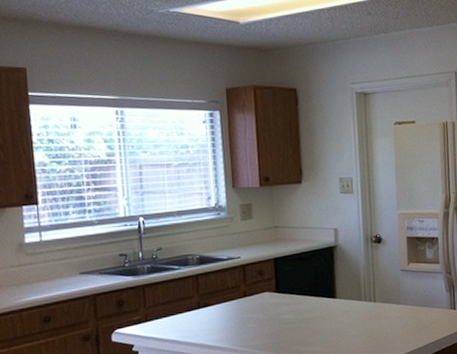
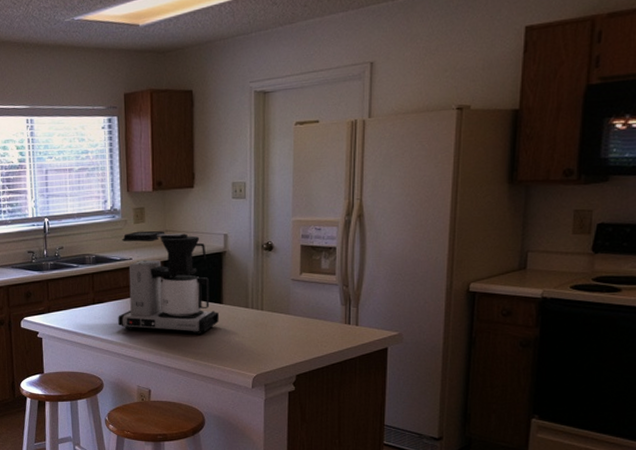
coffee maker: none [227,227,334,334] -> present [118,230,219,335]

